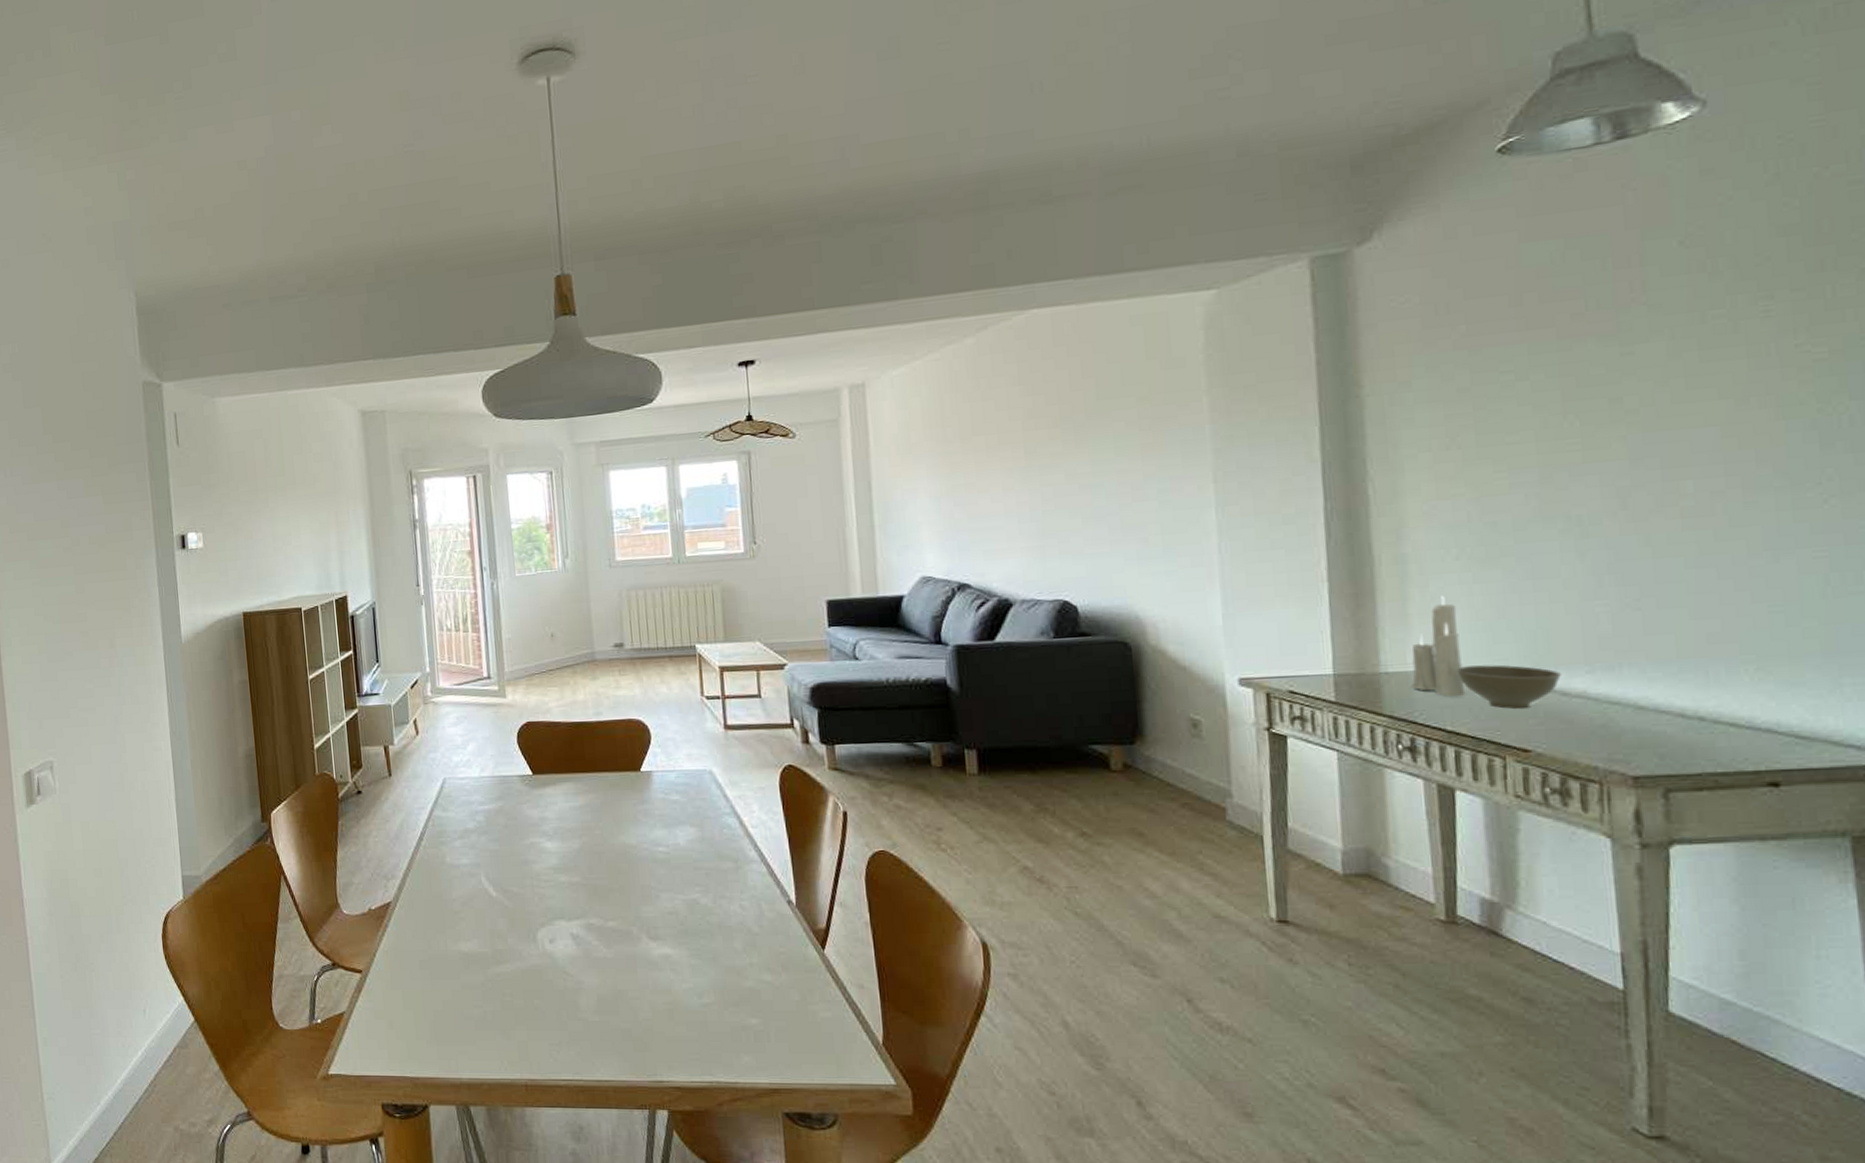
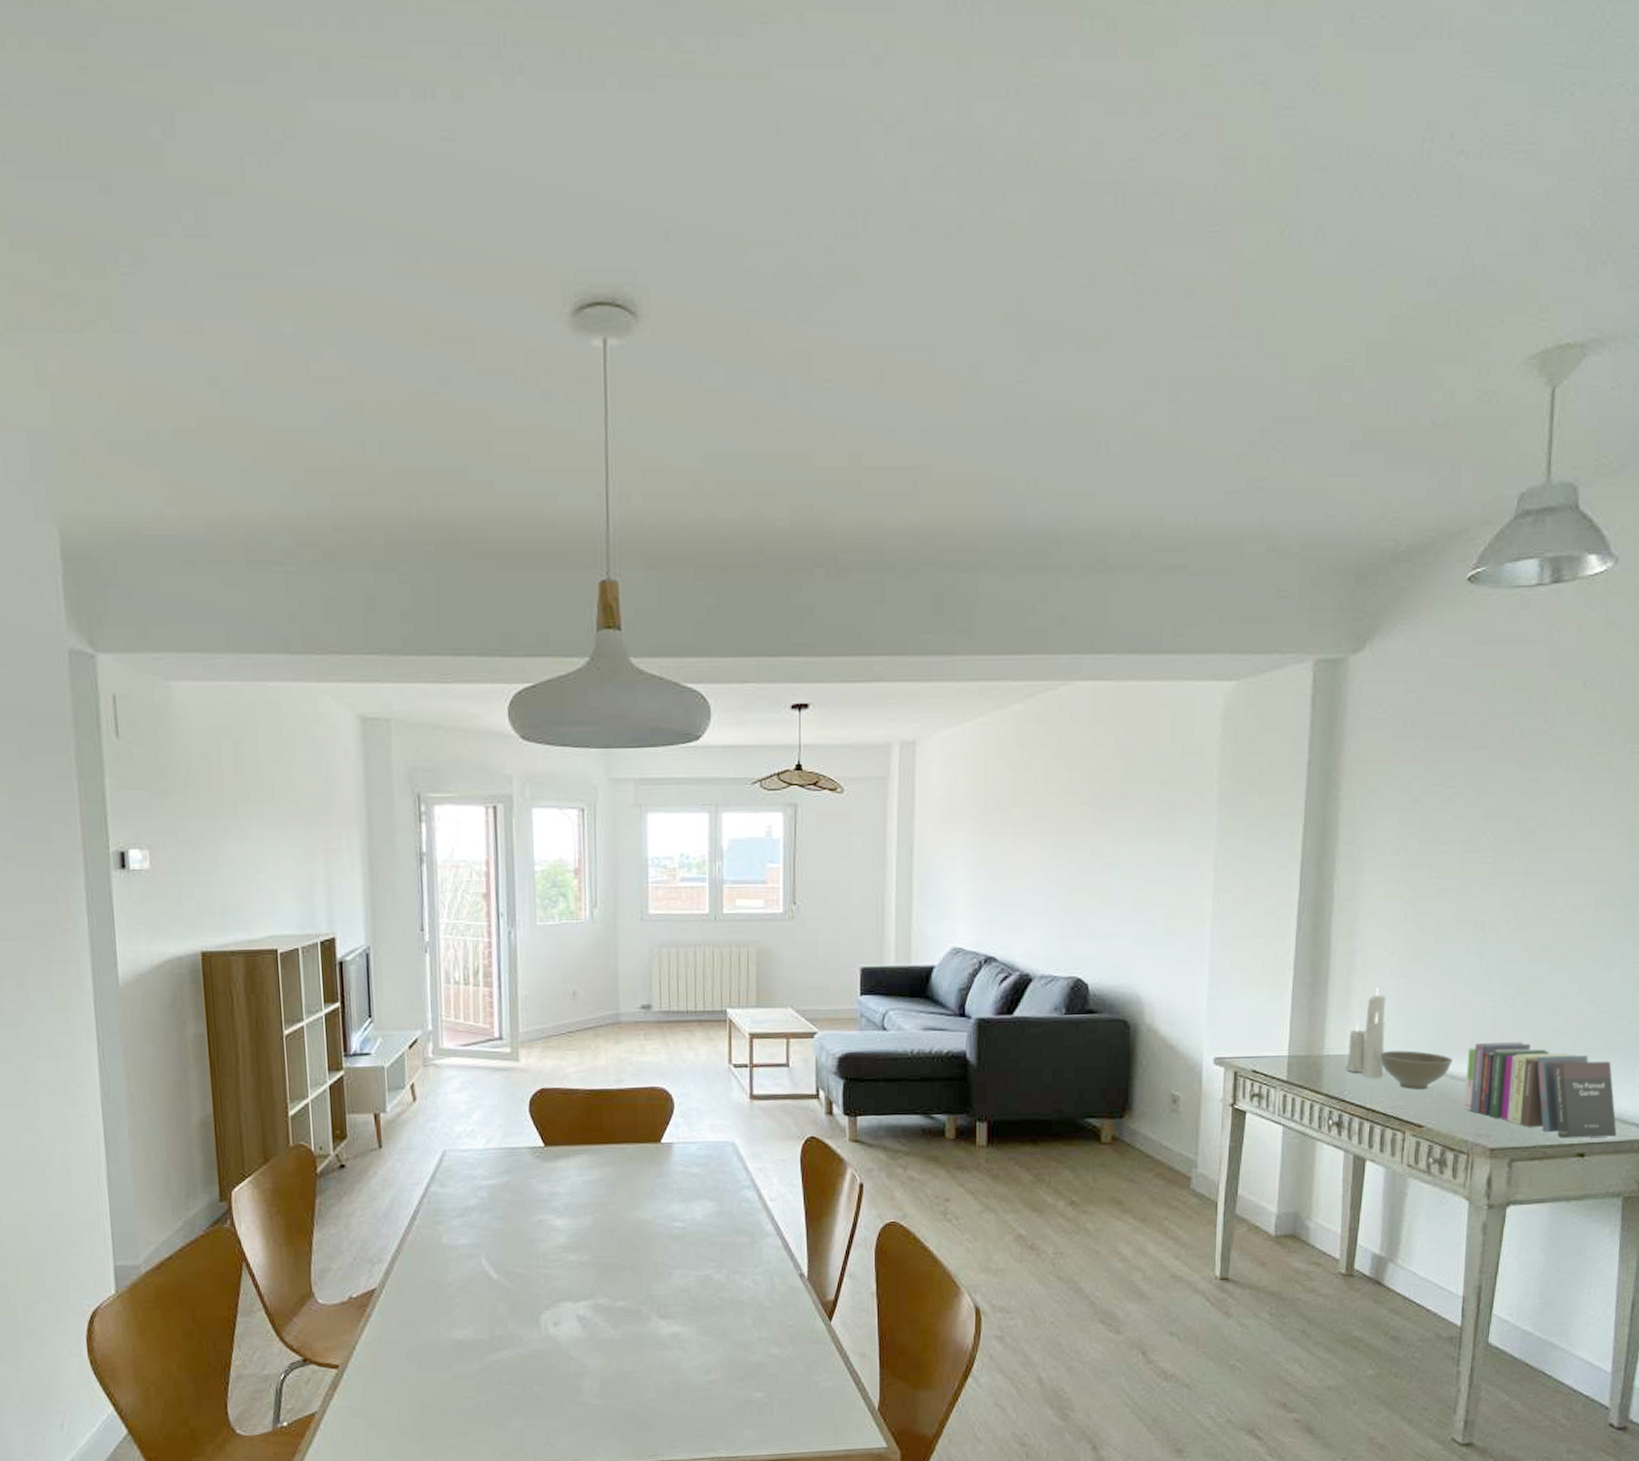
books: none [1582,651,1827,764] -> present [1464,1042,1617,1139]

